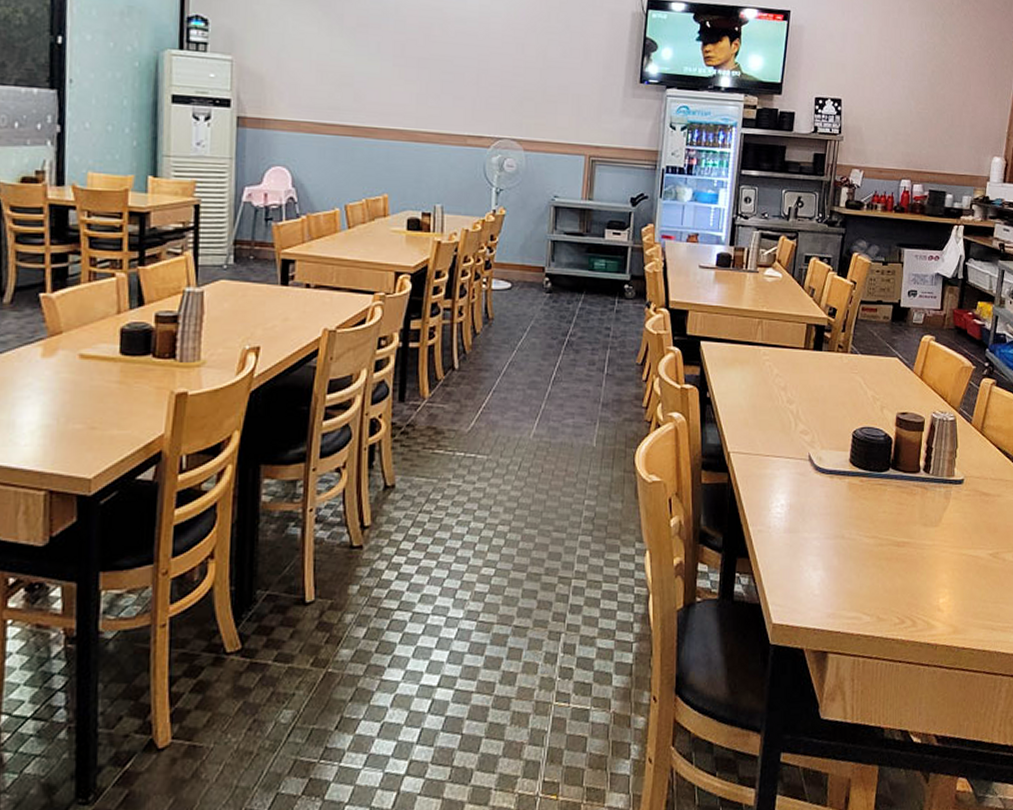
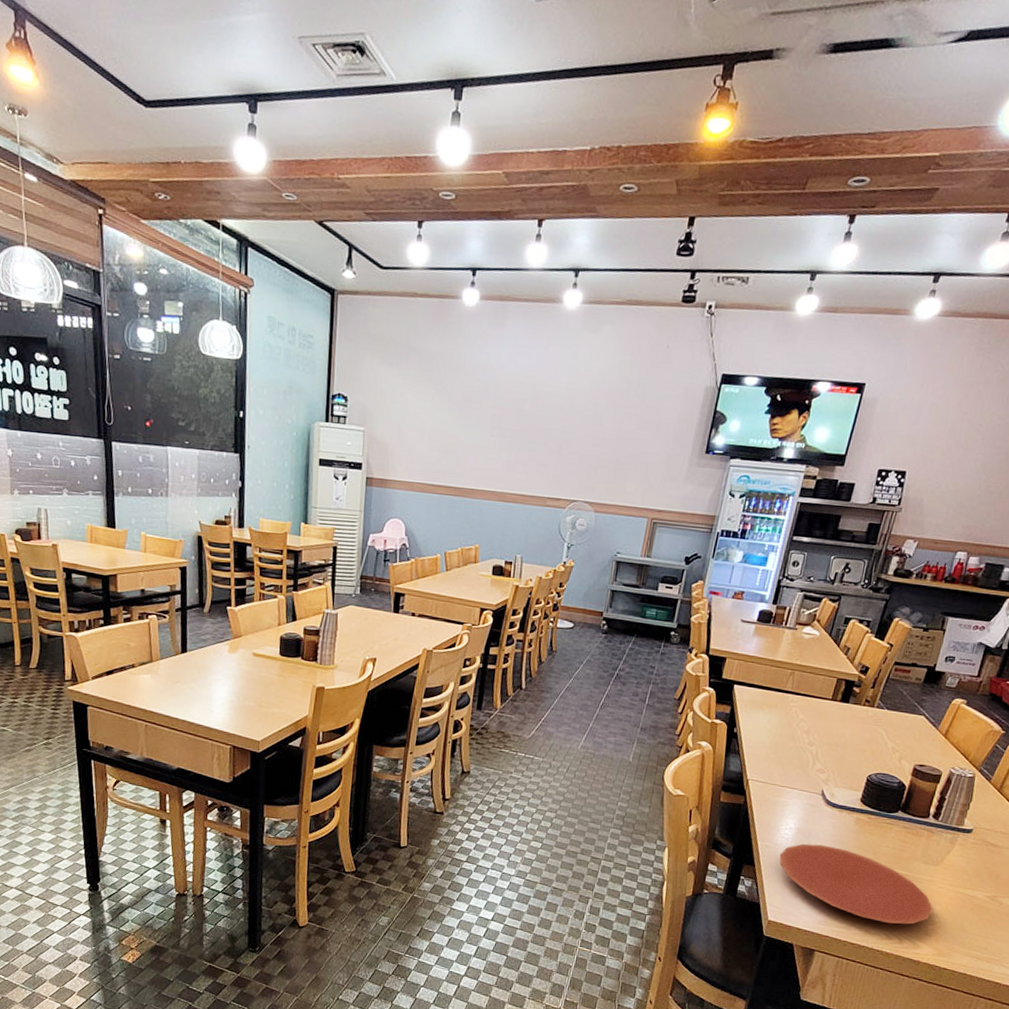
plate: none [774,520,940,604] -> present [779,843,933,925]

